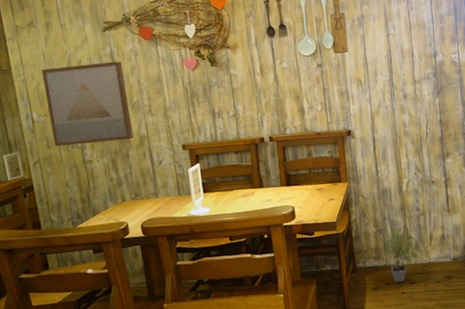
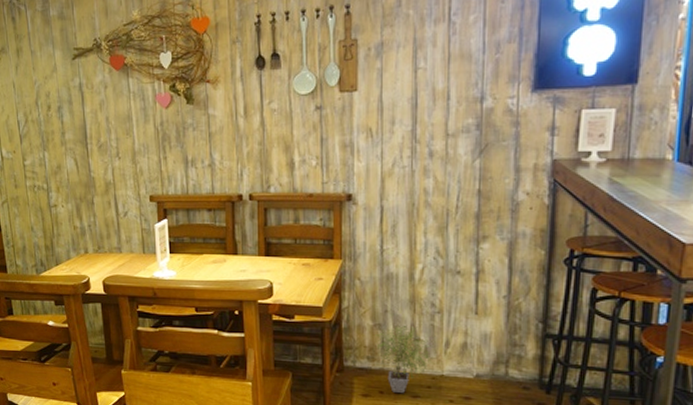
wall art: present [42,61,133,147] -> none [12,94,99,187]

